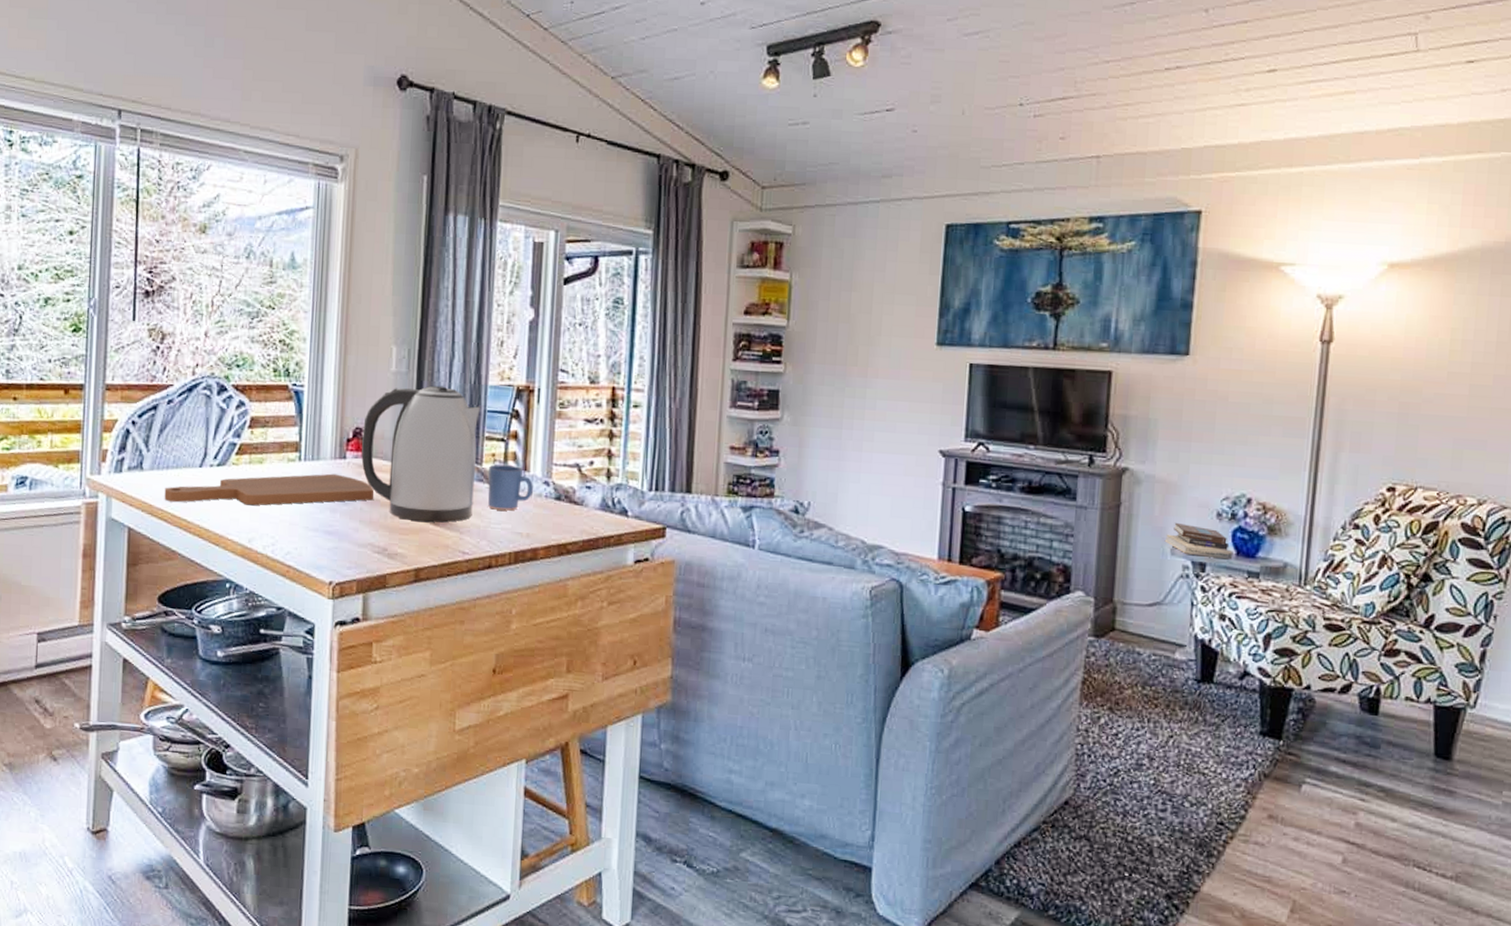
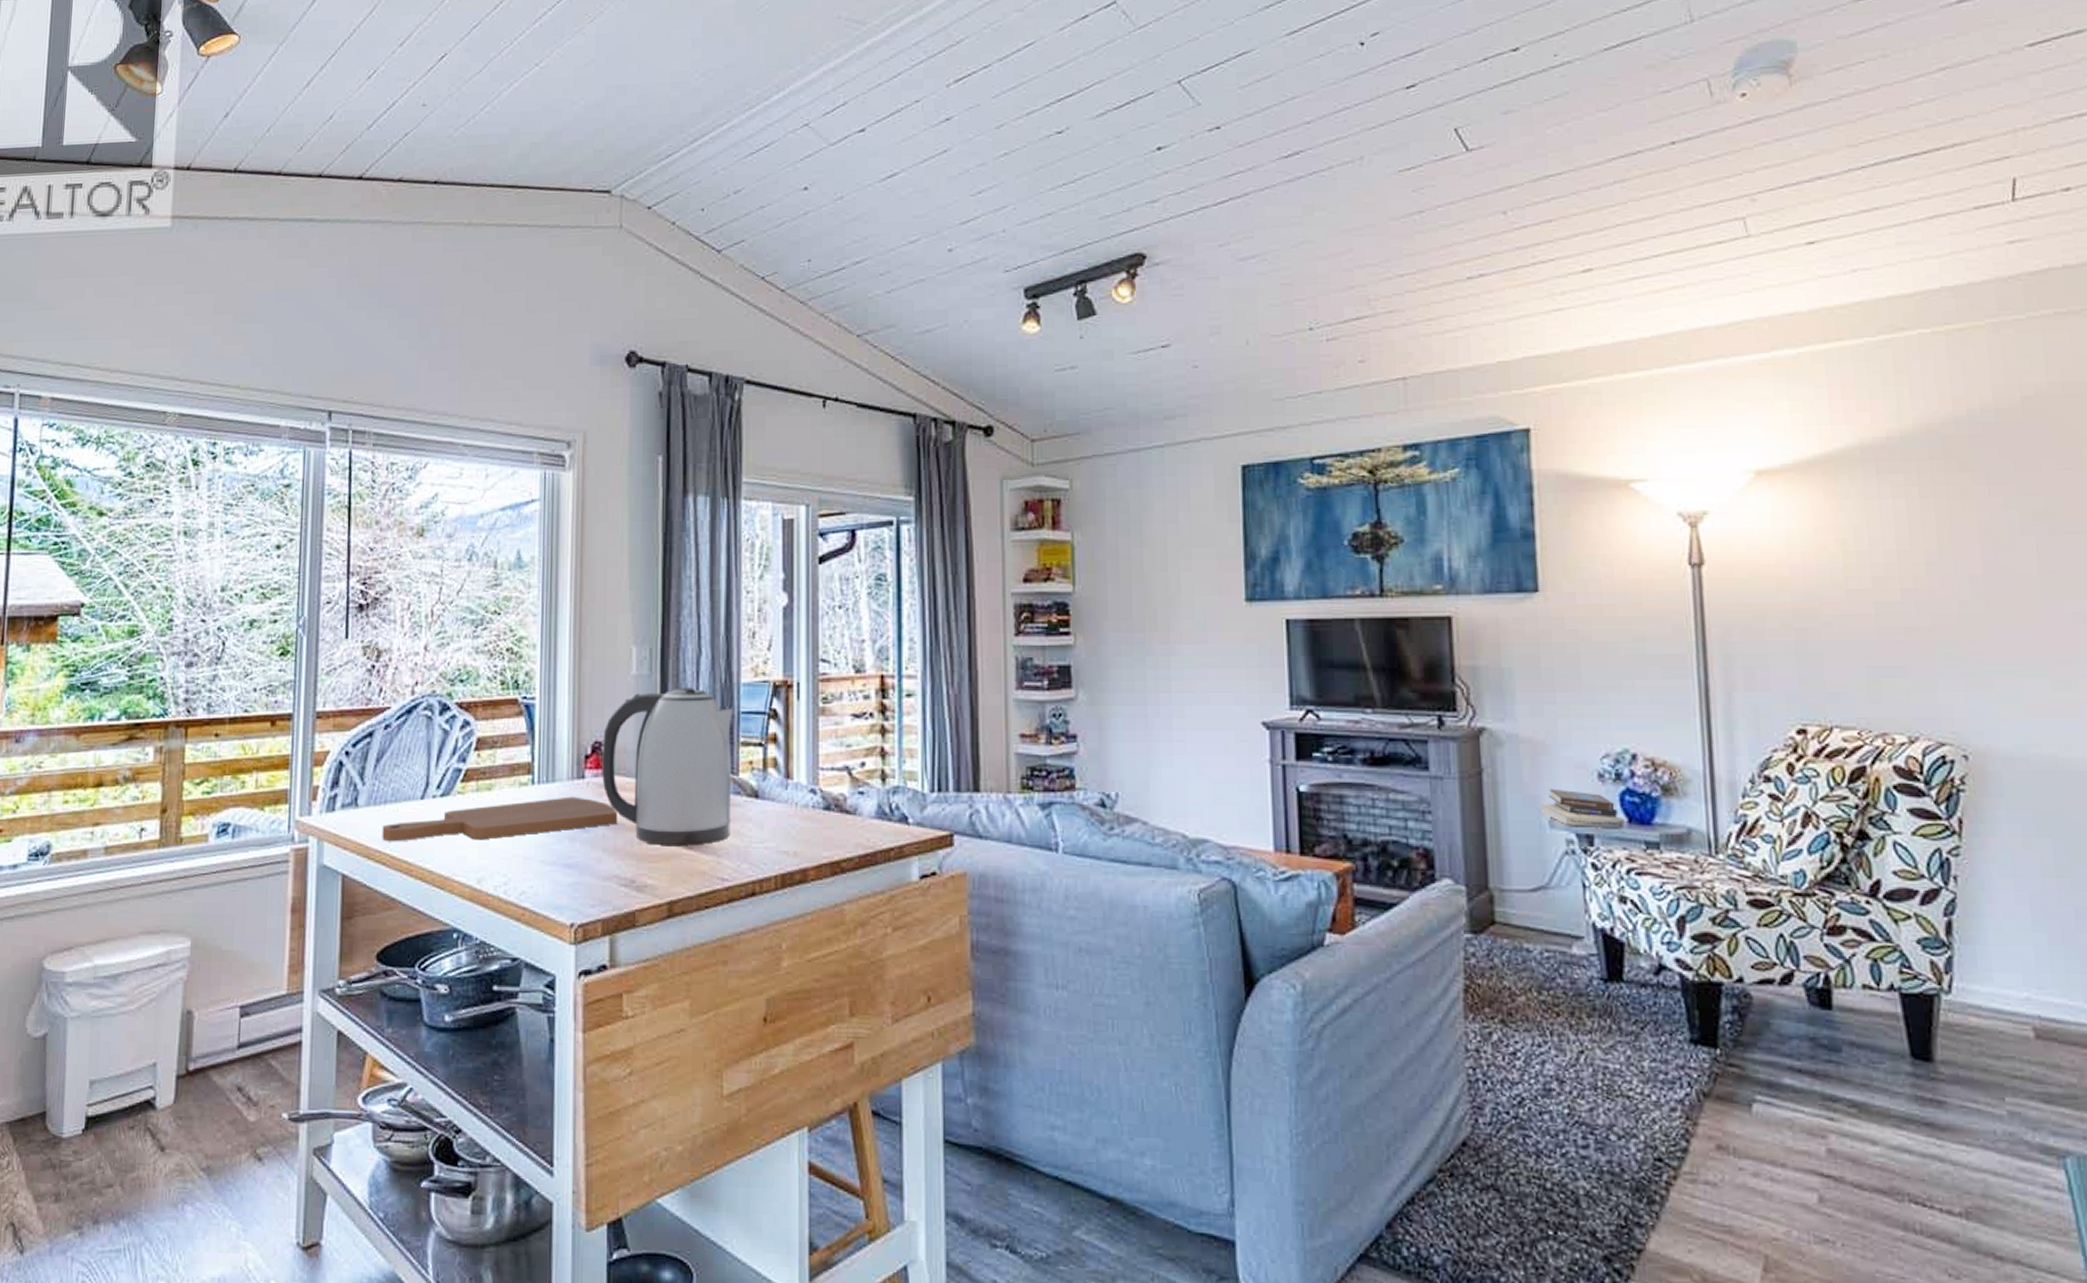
mug: present [487,464,534,511] -> none [746,773,799,826]

